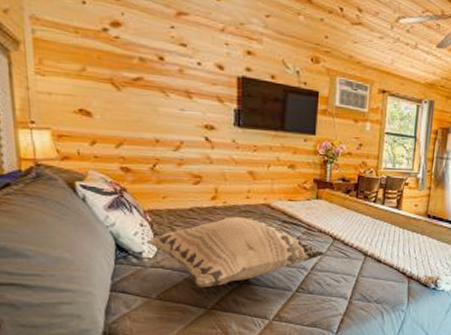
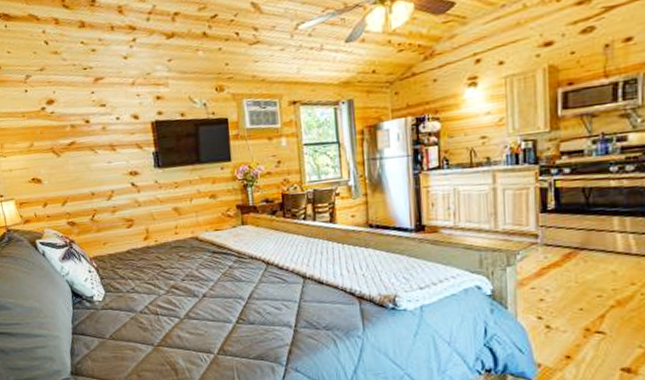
decorative pillow: present [146,216,326,287] -> none [95,252,261,325]

